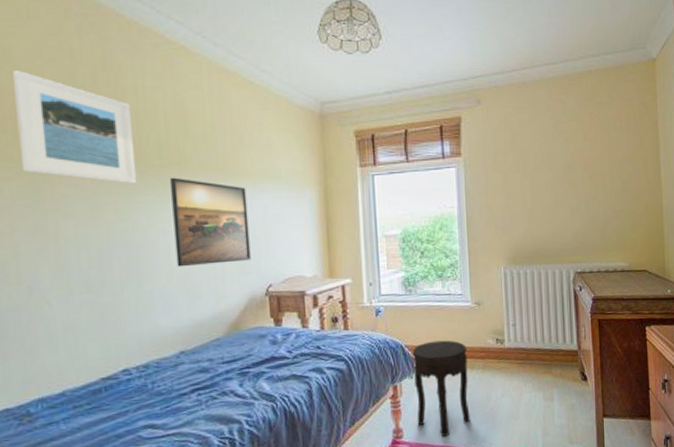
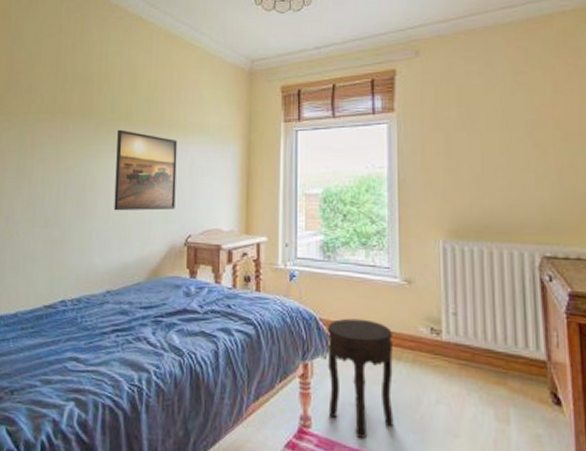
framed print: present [13,69,137,184] -> none [16,44,95,135]

